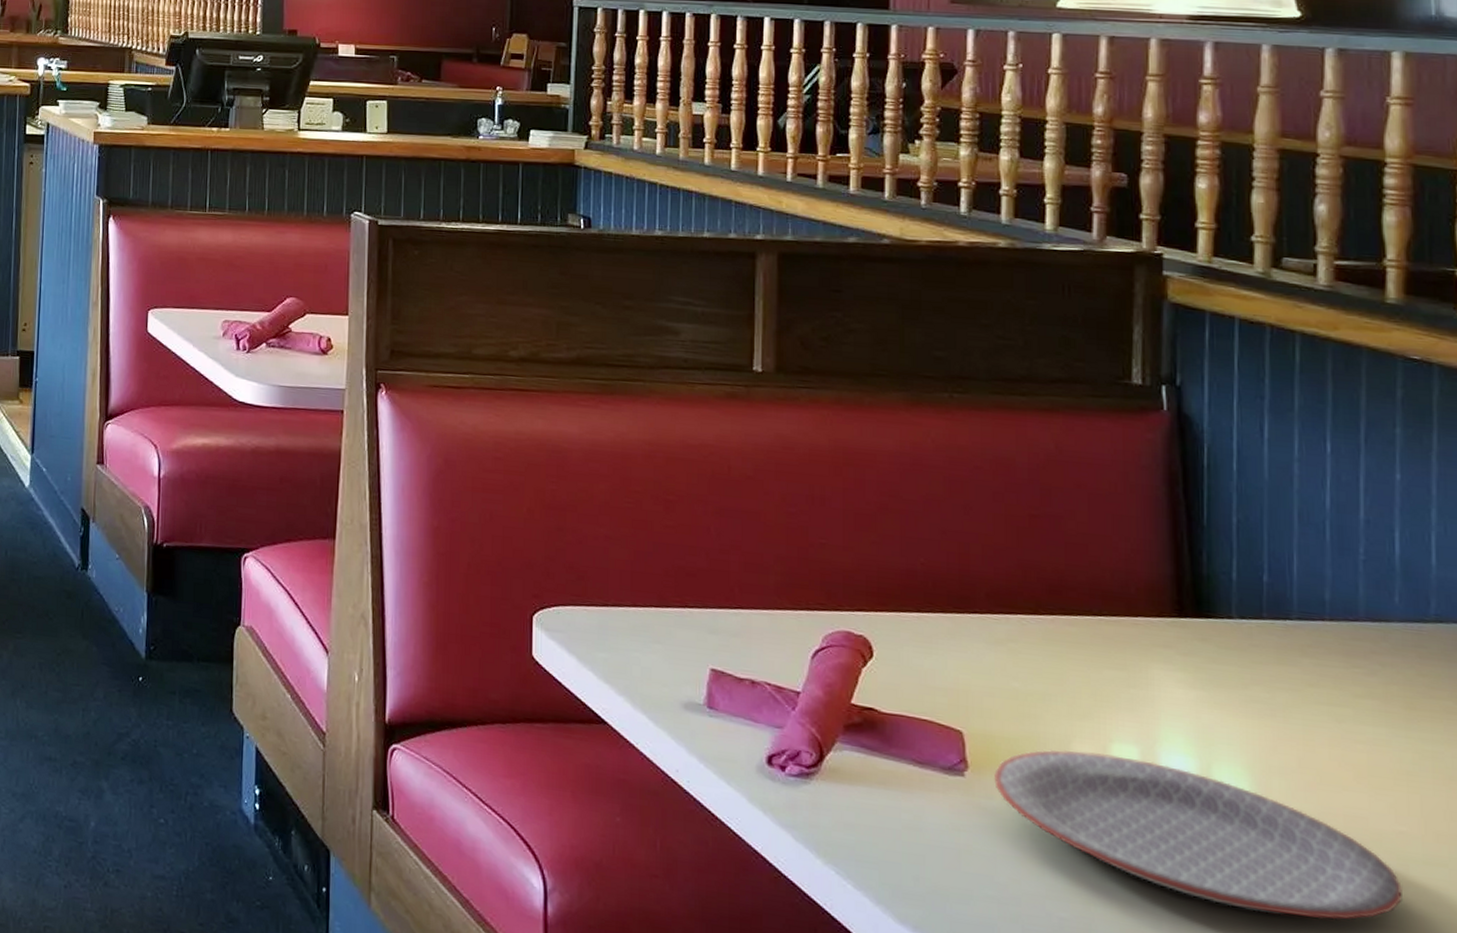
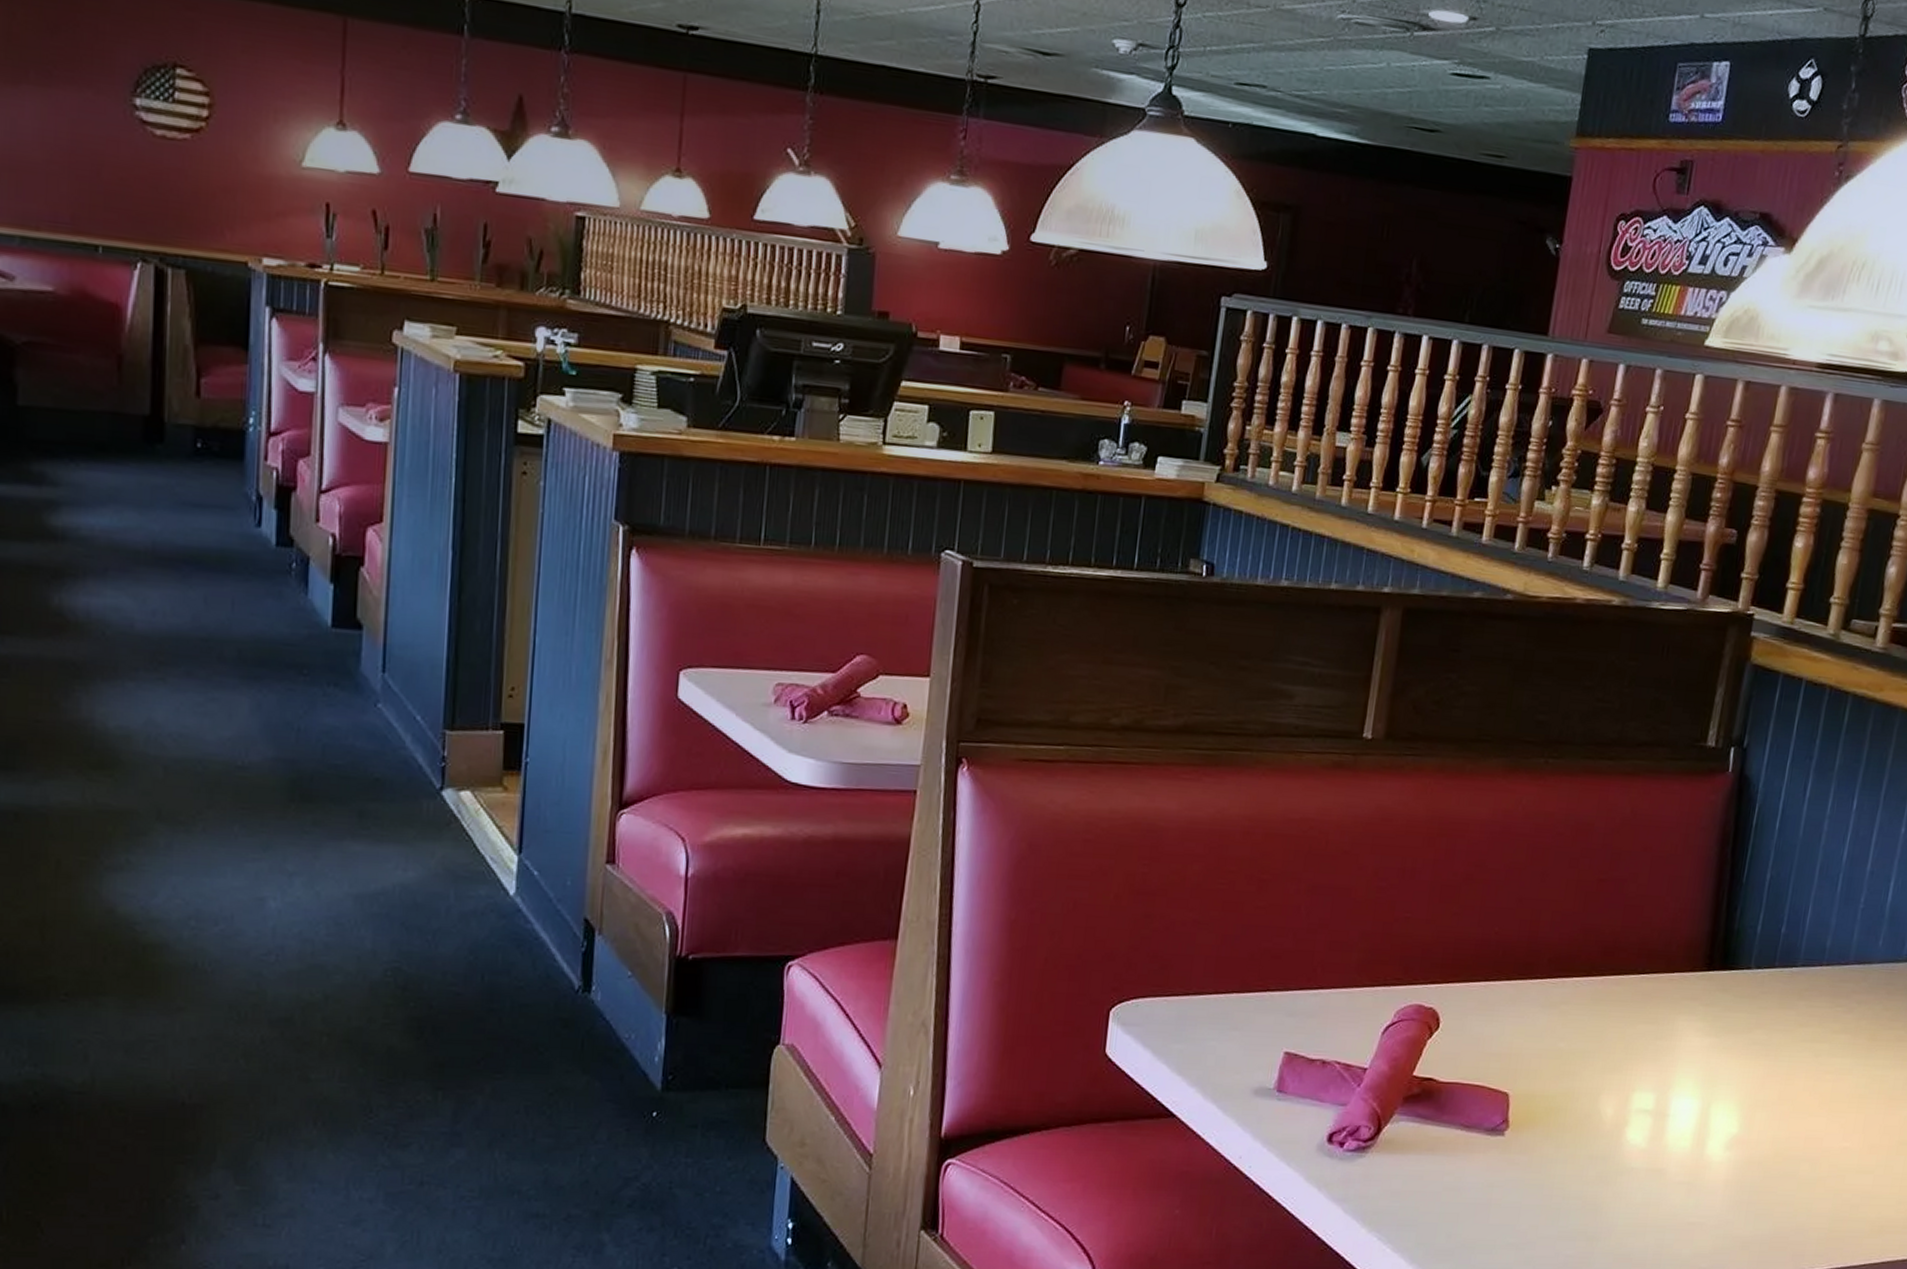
plate: present [994,749,1402,920] -> none [1529,1102,1837,1229]

